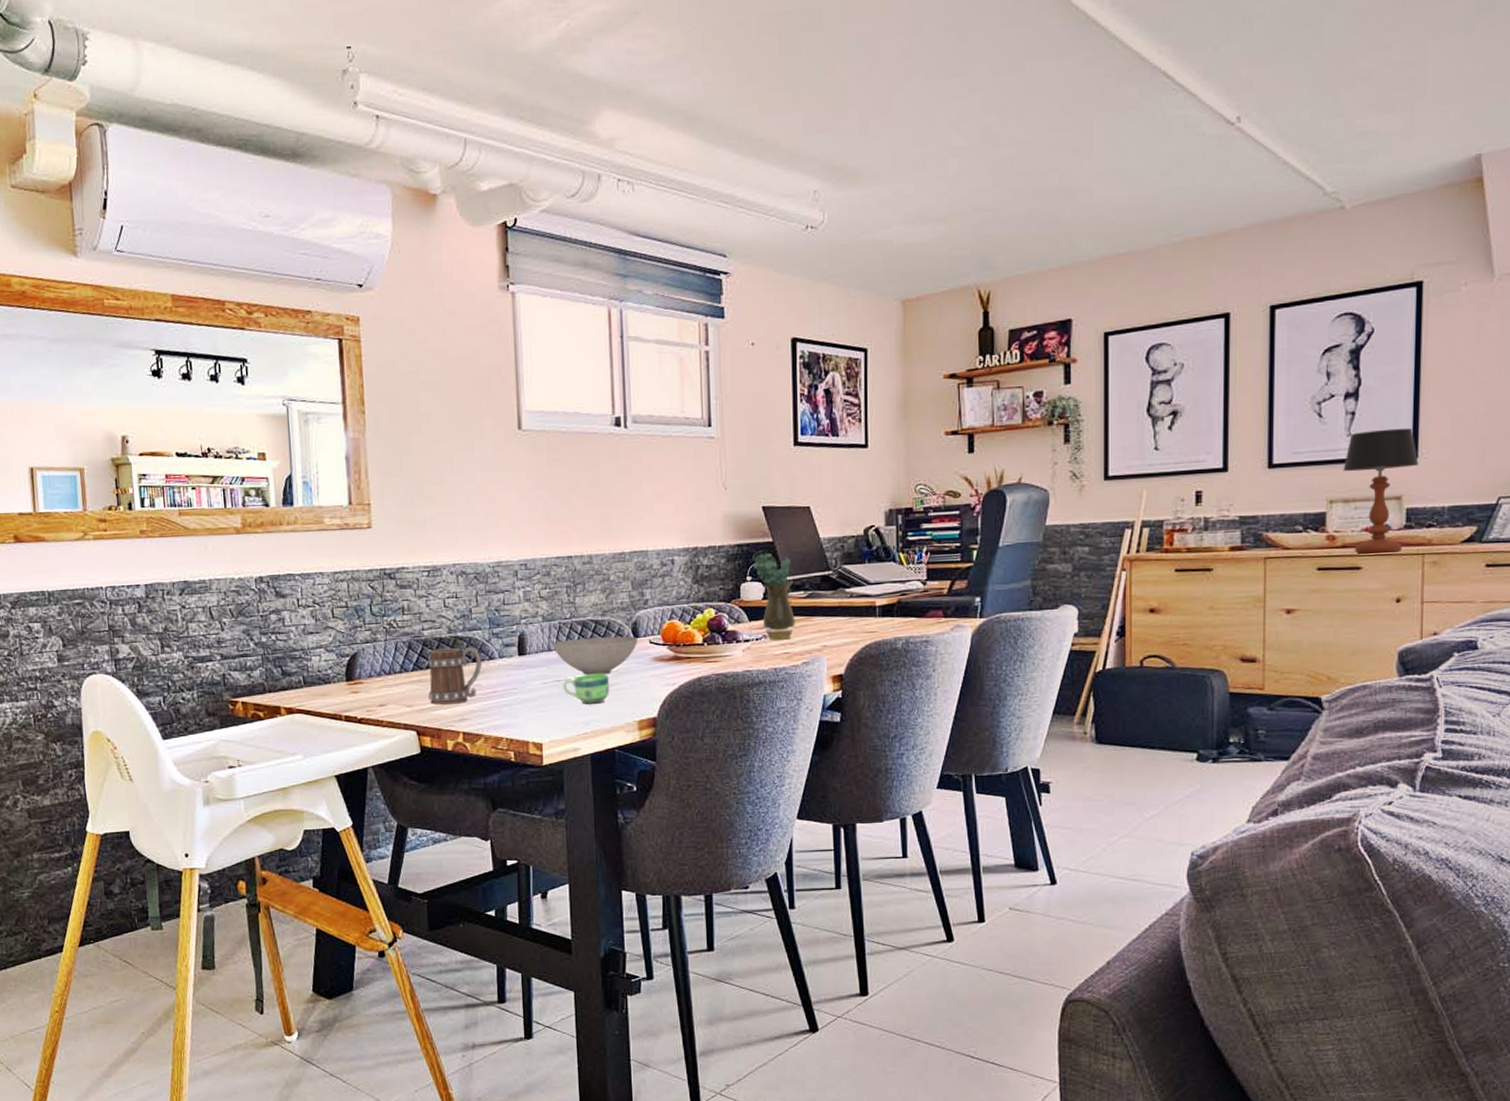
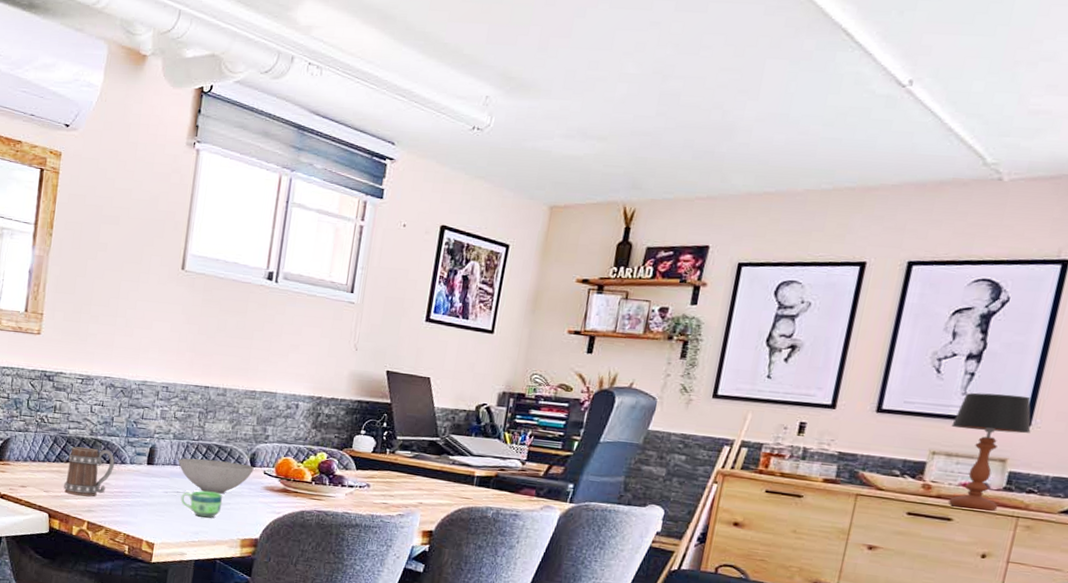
vase: present [751,549,795,640] -> none [367,407,404,492]

